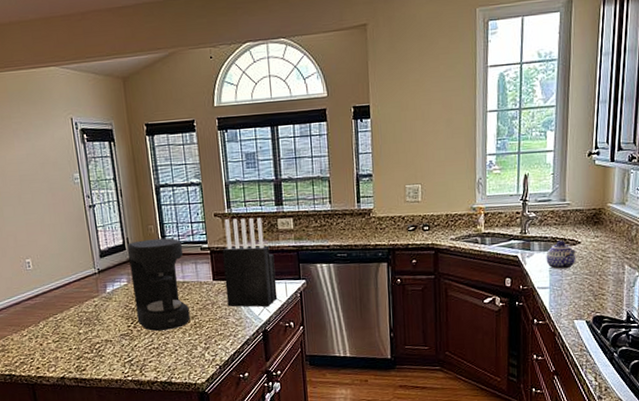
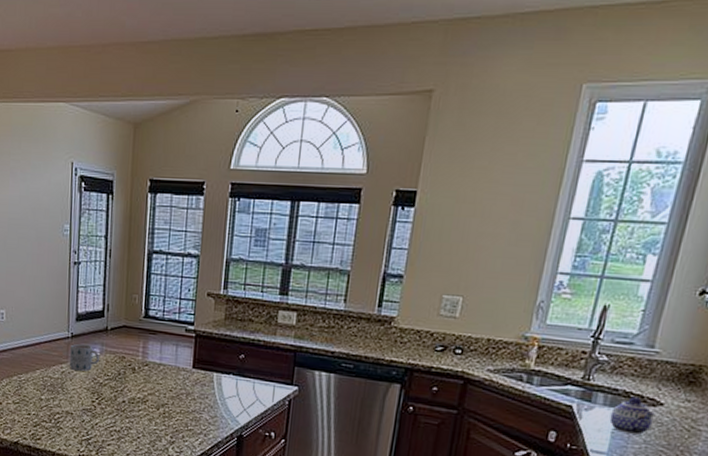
mug: none [98,277,129,302] -> present [69,344,100,371]
coffee maker: present [127,238,190,331] -> none [103,309,166,414]
knife block: present [222,217,278,307] -> none [203,301,267,410]

